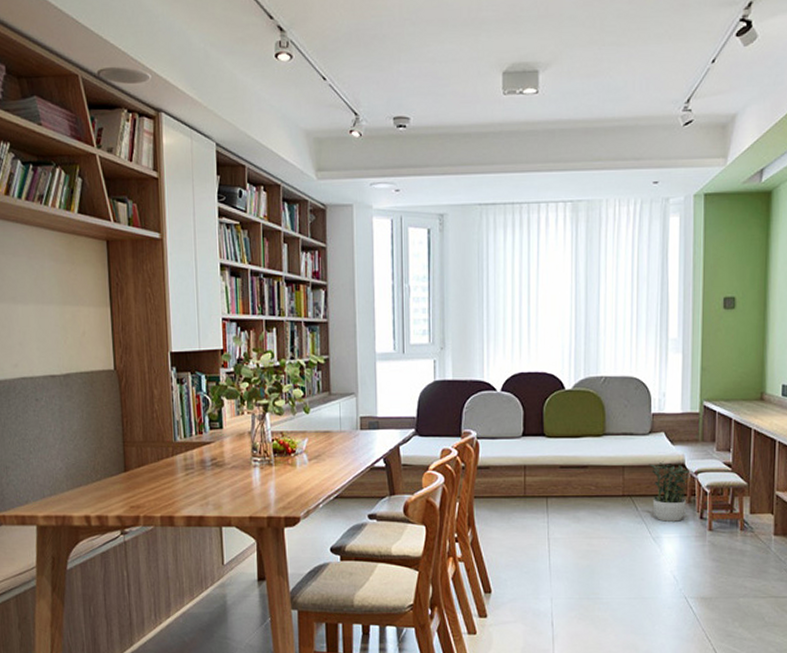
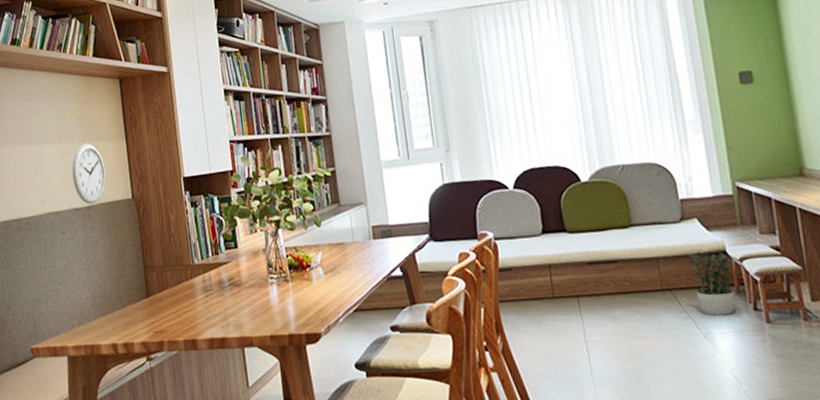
wall clock: none [49,307,86,373] -> present [72,143,106,205]

